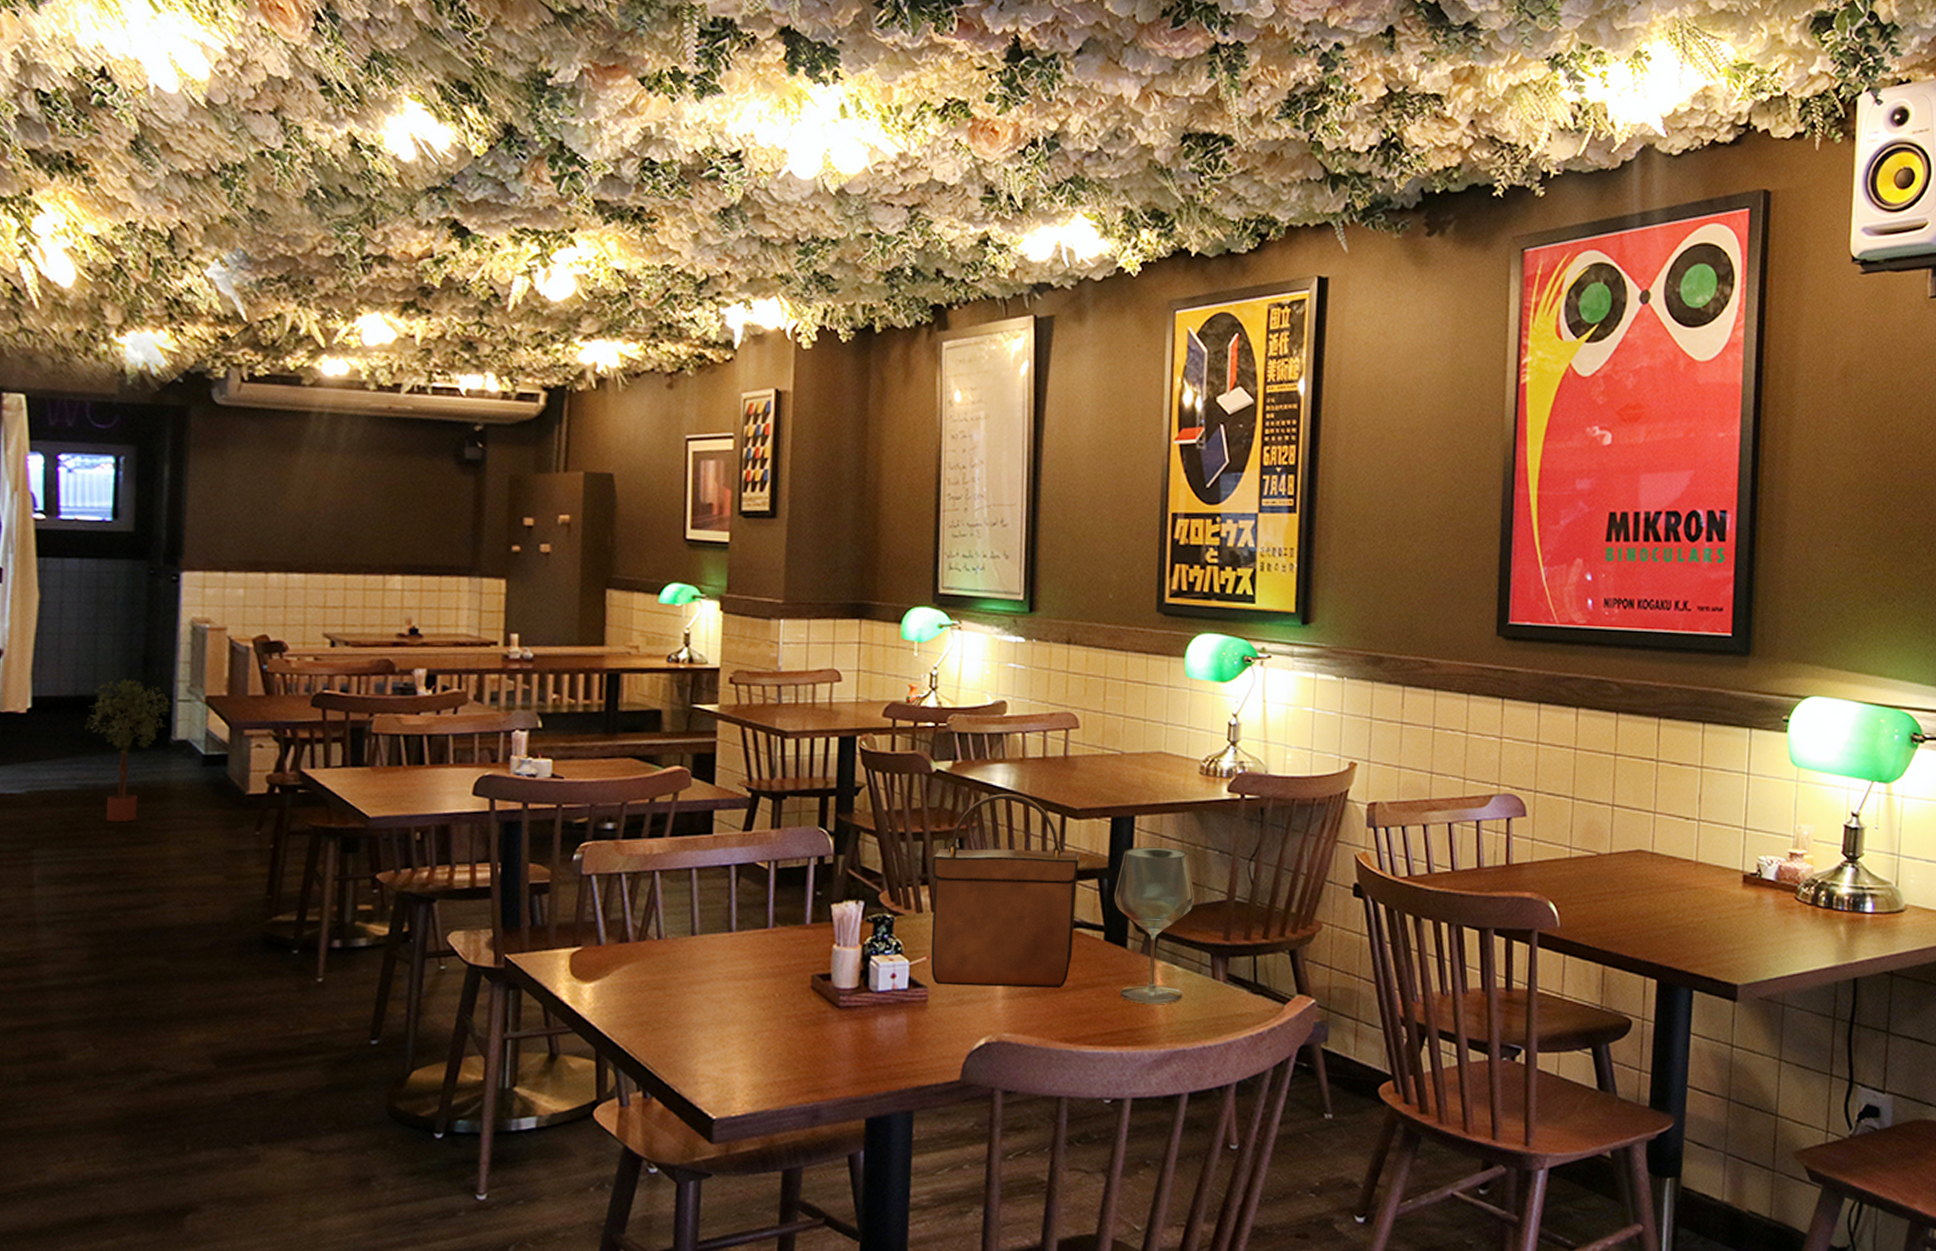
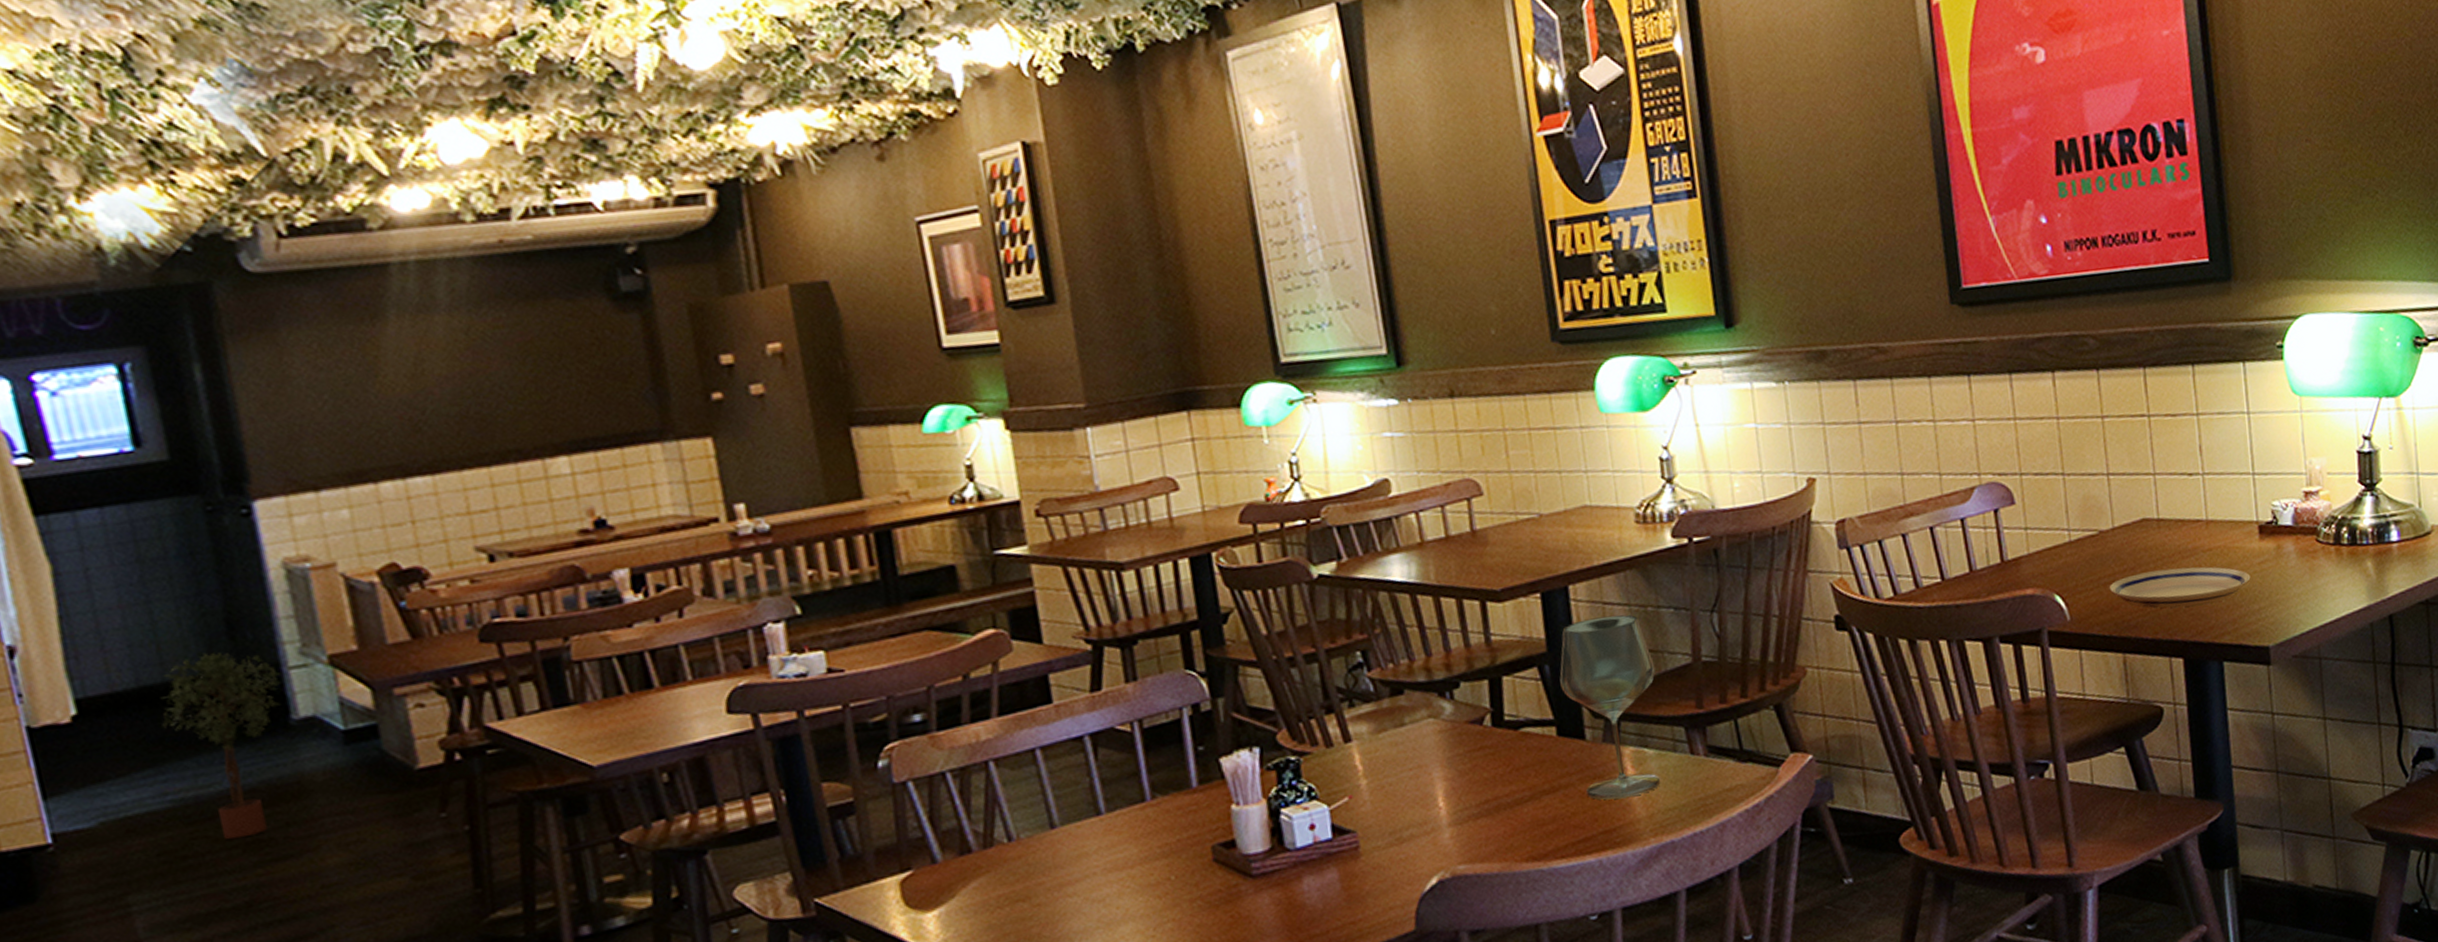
handbag: present [931,793,1080,988] -> none [1332,586,1523,827]
plate: none [1599,897,1729,936] -> present [2109,566,2251,608]

